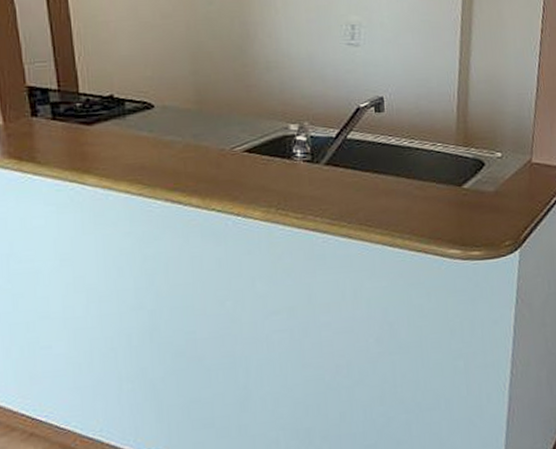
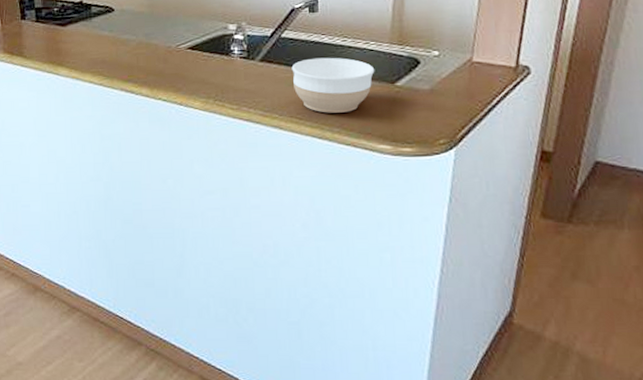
bowl: none [359,160,443,219] -> present [291,57,375,113]

